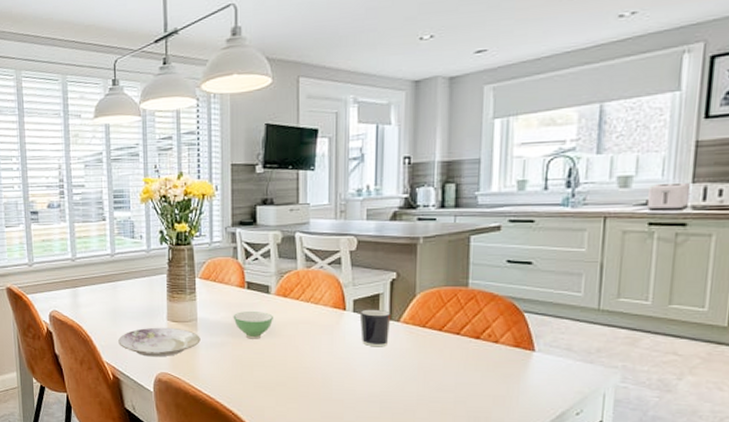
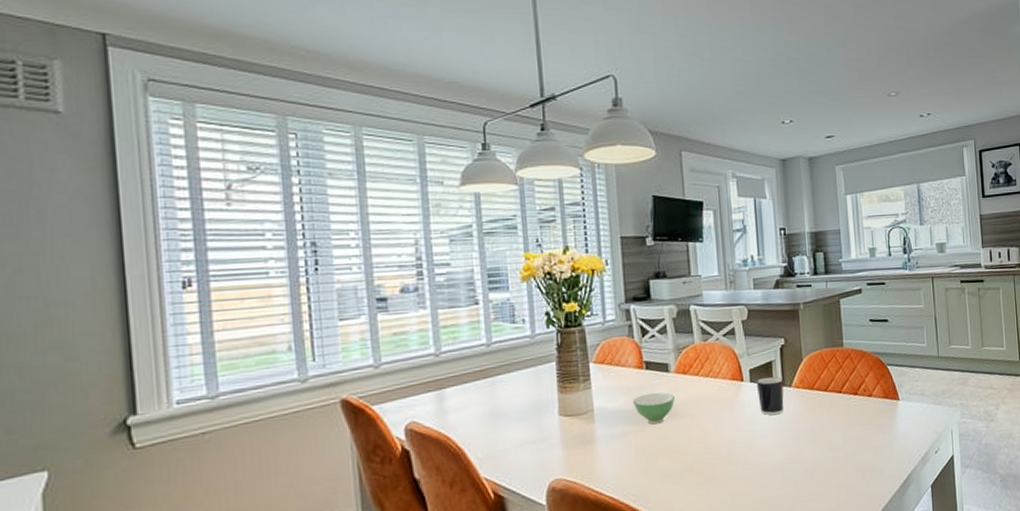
plate: present [118,327,201,357] -> none [499,423,599,463]
toaster: present [644,182,690,210] -> none [955,247,982,271]

